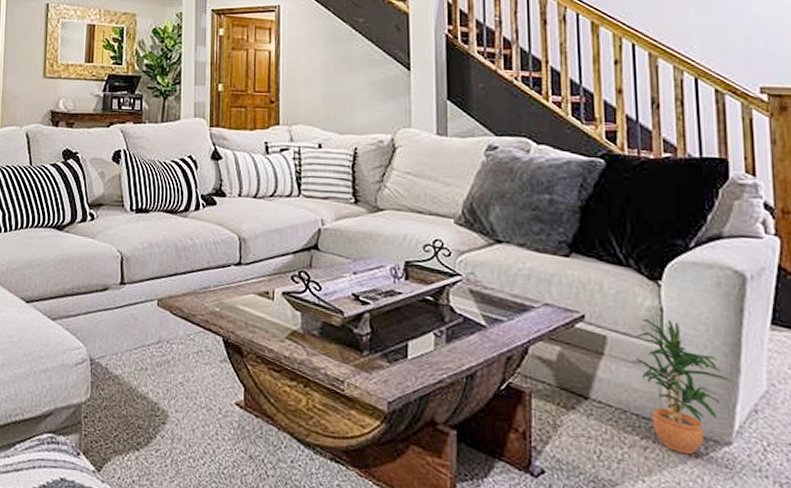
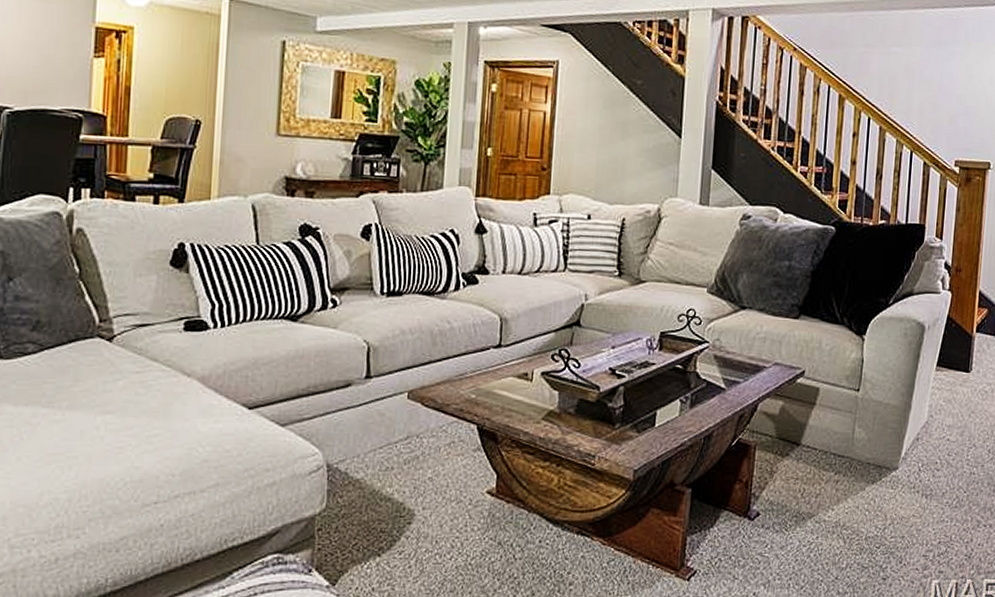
potted plant: present [632,318,732,455] -> none [836,368,905,482]

